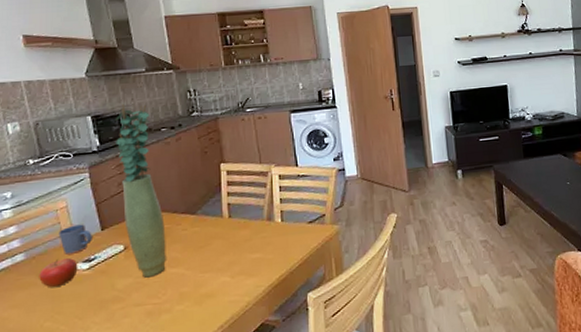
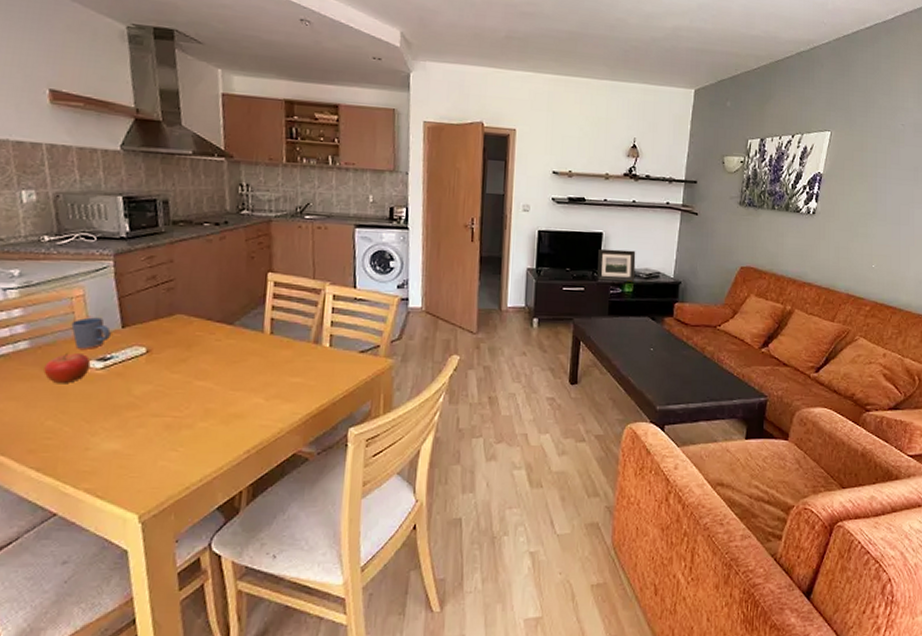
vase: present [115,103,167,278] -> none [149,187,197,387]
picture frame: none [505,97,543,128] -> present [596,248,636,282]

